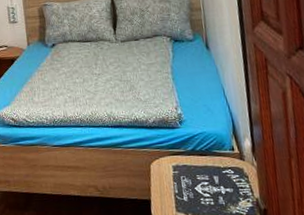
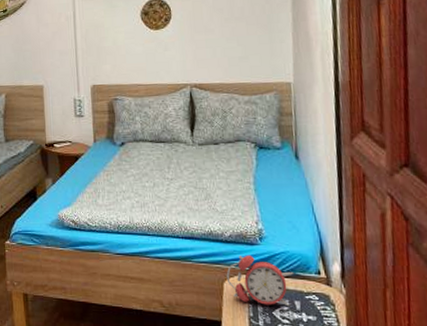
alarm clock: none [152,137,212,182] -> present [226,255,294,307]

